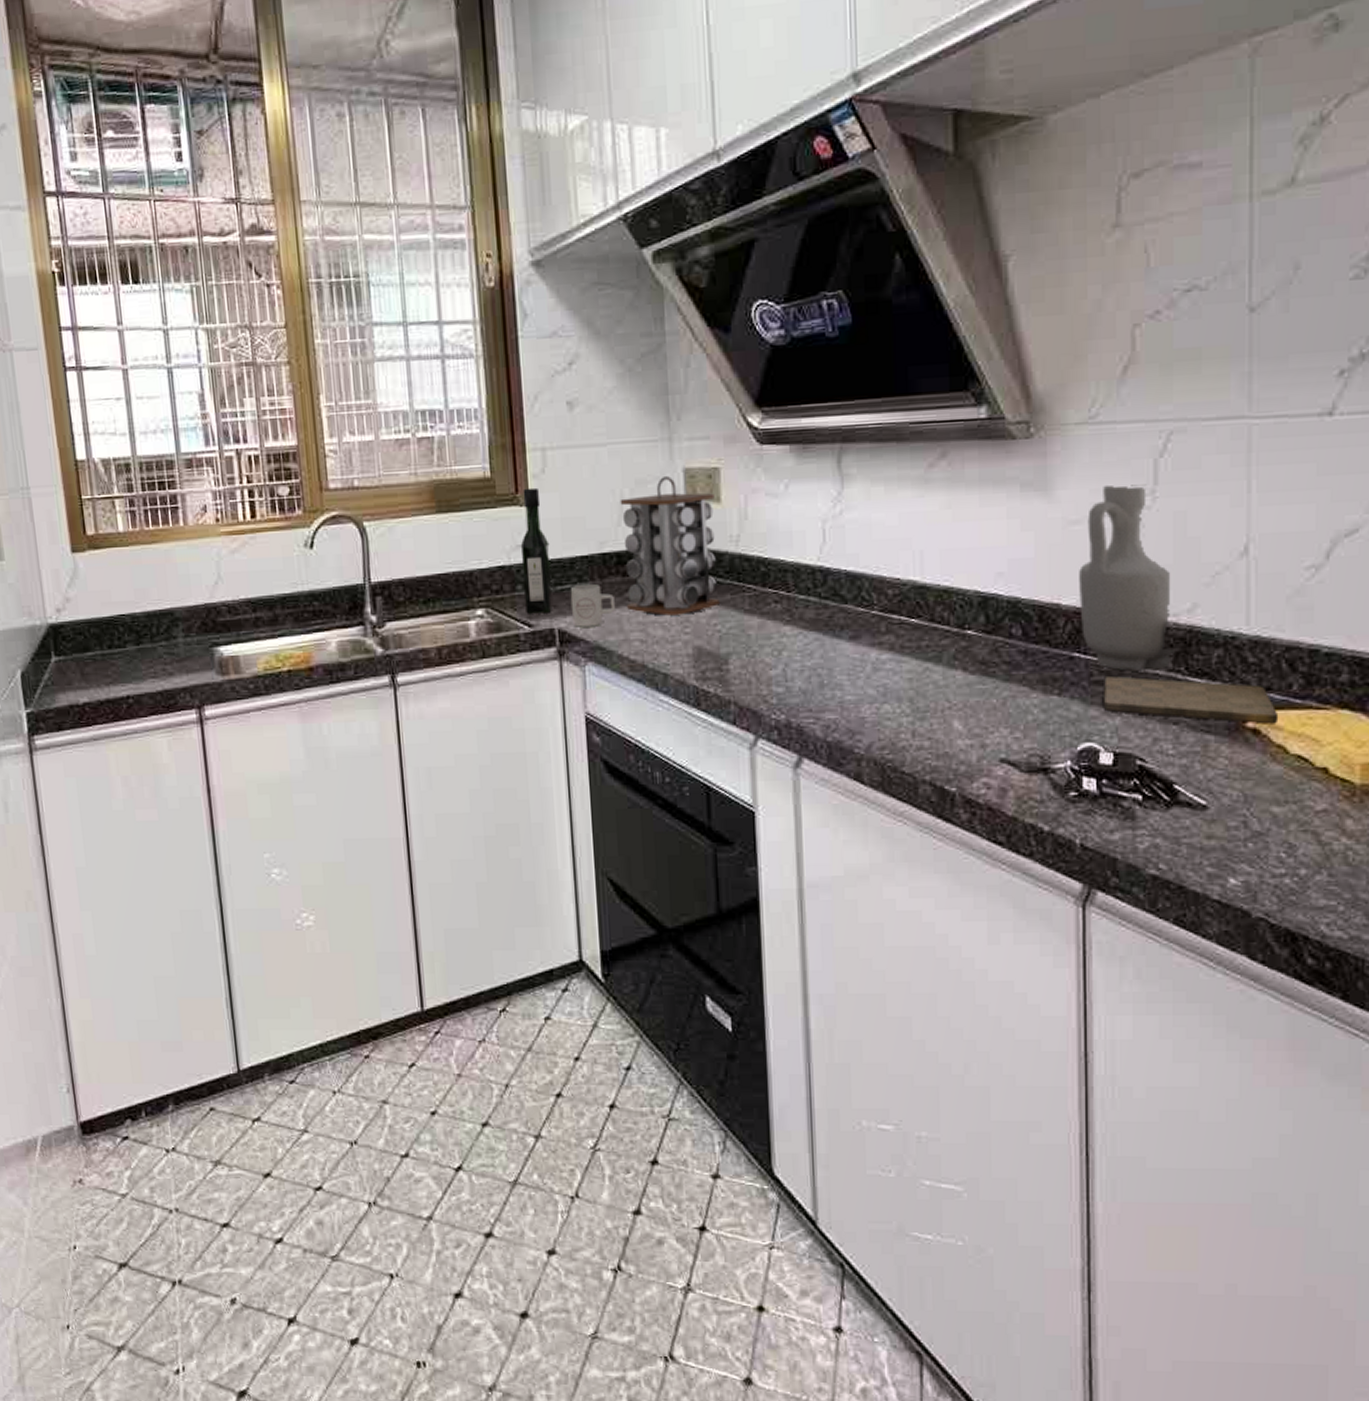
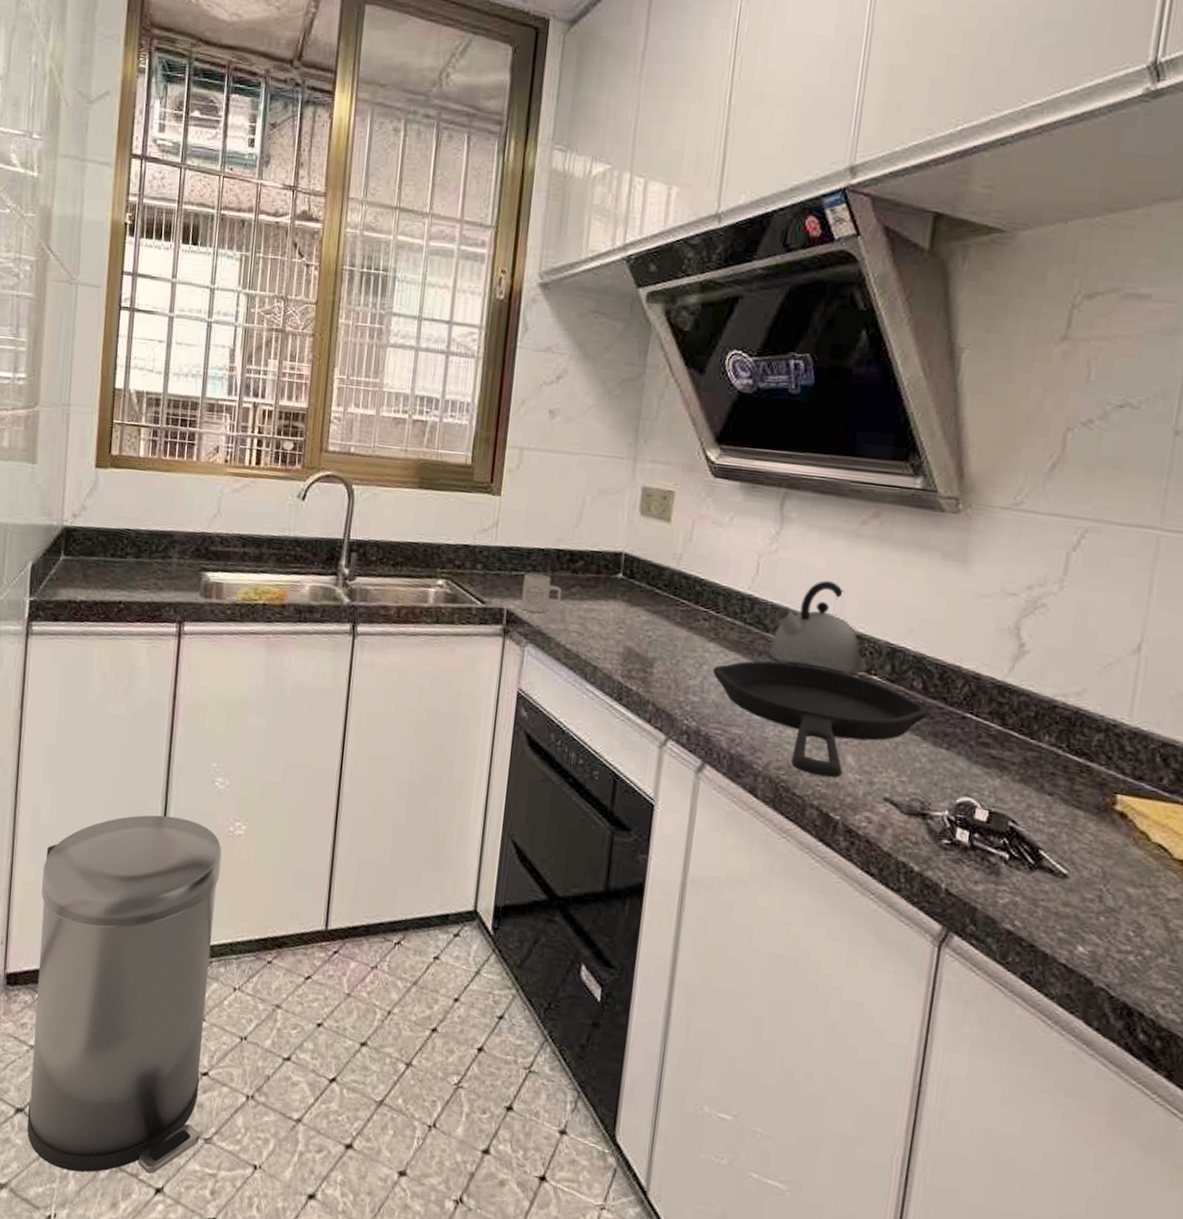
pedal bin: none [98,920,326,1319] -> present [27,815,222,1174]
bottle: present [520,487,554,614] -> none [481,480,513,594]
spice rack: present [620,476,721,616] -> none [571,491,666,617]
cast iron skillet: none [792,629,1034,749] -> present [712,660,930,779]
kettle: none [850,536,960,634] -> present [768,580,867,675]
ceramic jug: present [1079,484,1178,671] -> none [977,567,1067,743]
cutting board: present [1101,676,1279,724] -> none [984,740,1147,812]

